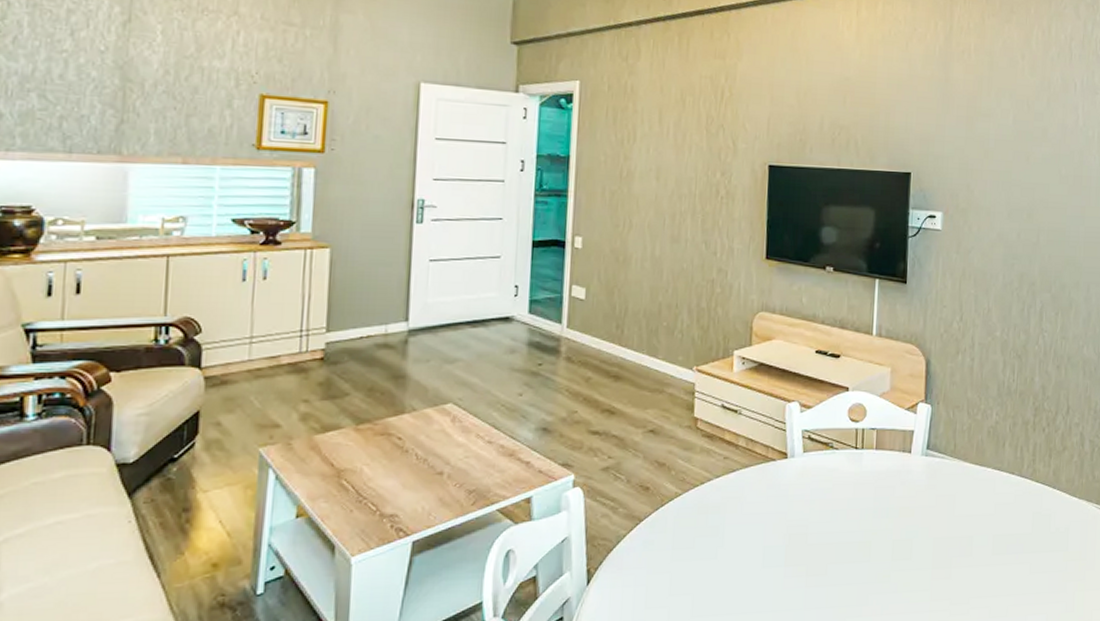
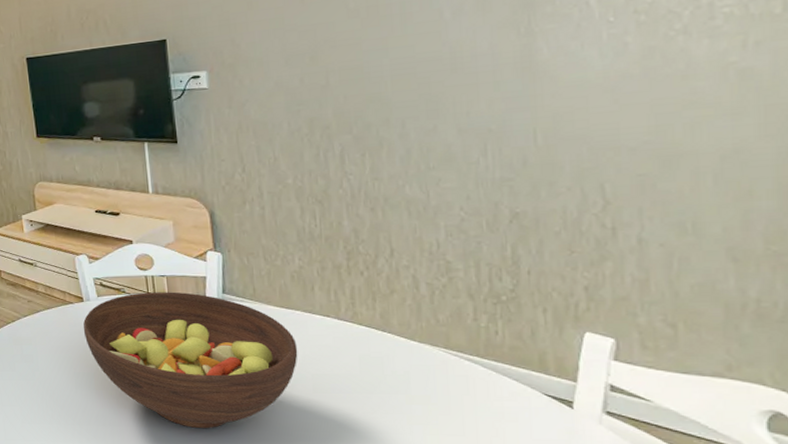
fruit bowl: none [781,447,985,604] -> present [83,292,298,428]

